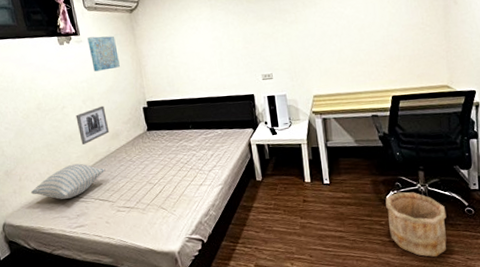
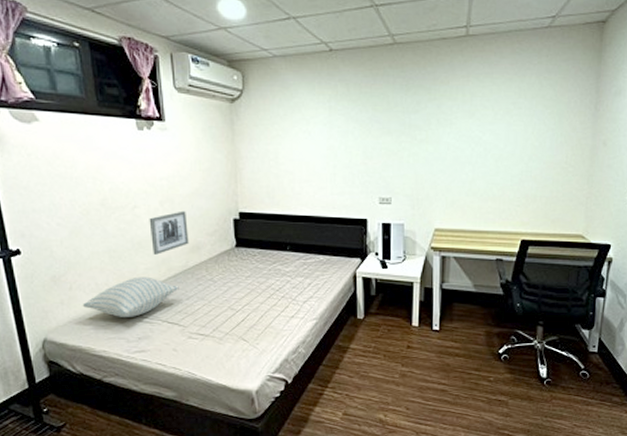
wall art: present [87,35,120,72] -> none [174,125,211,169]
wooden bucket: present [385,192,447,258] -> none [497,347,560,421]

